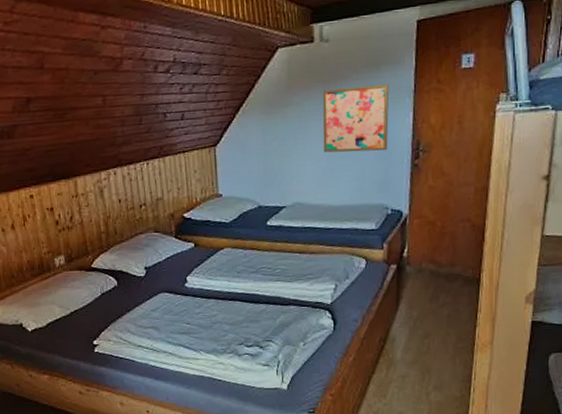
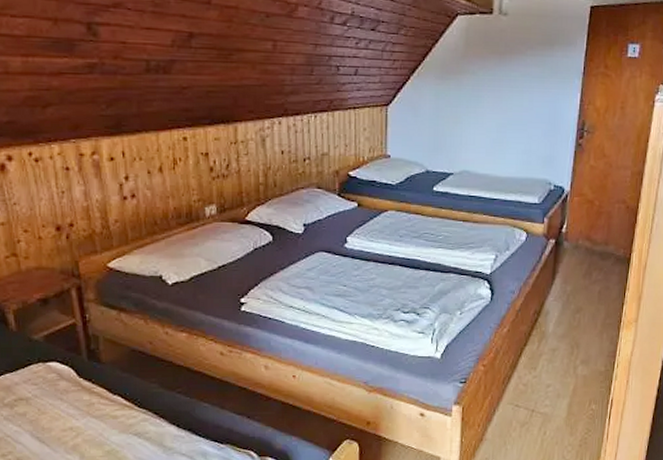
wall art: present [322,84,389,153] -> none [494,62,561,128]

